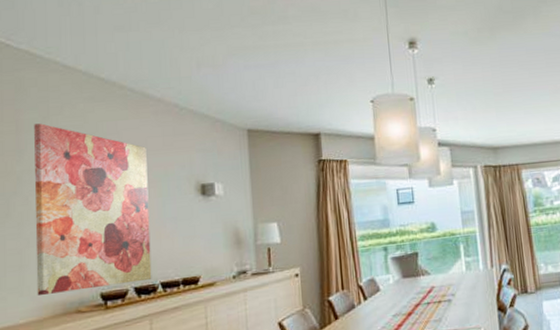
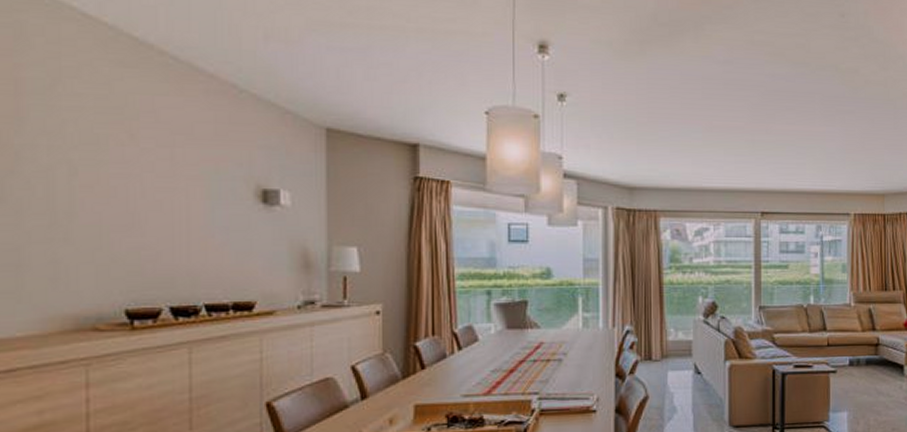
wall art: present [34,123,152,295] -> none [39,86,194,304]

